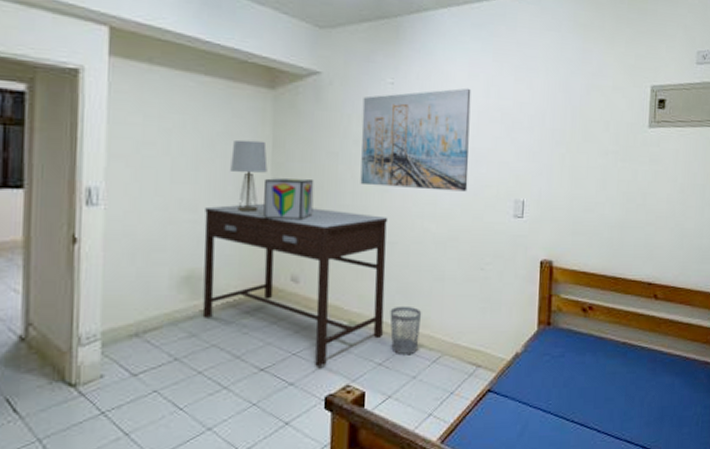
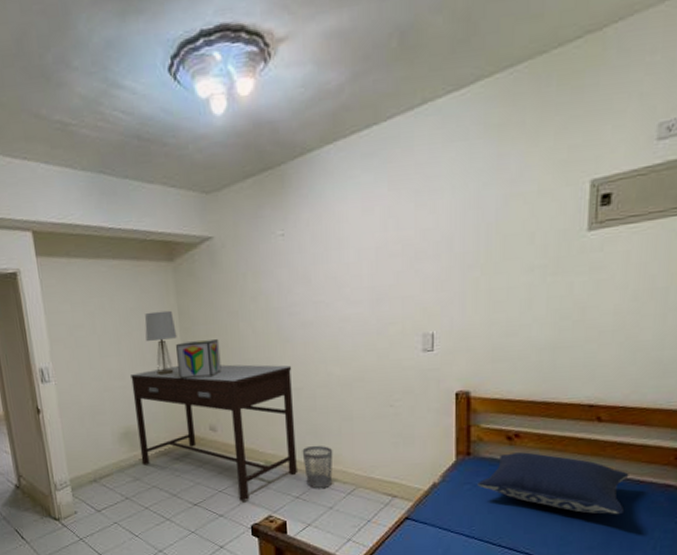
wall art: present [360,88,471,192] -> none [255,225,370,338]
pillow: none [555,325,678,391] -> present [477,452,629,515]

